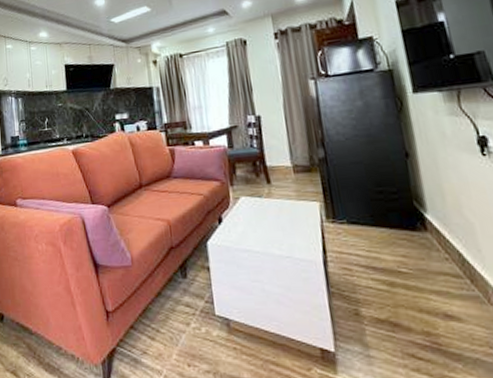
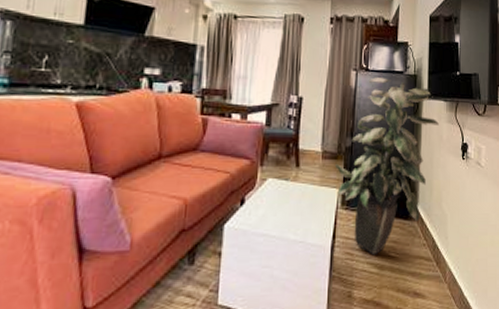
indoor plant: none [309,80,437,271] -> present [334,77,439,256]

